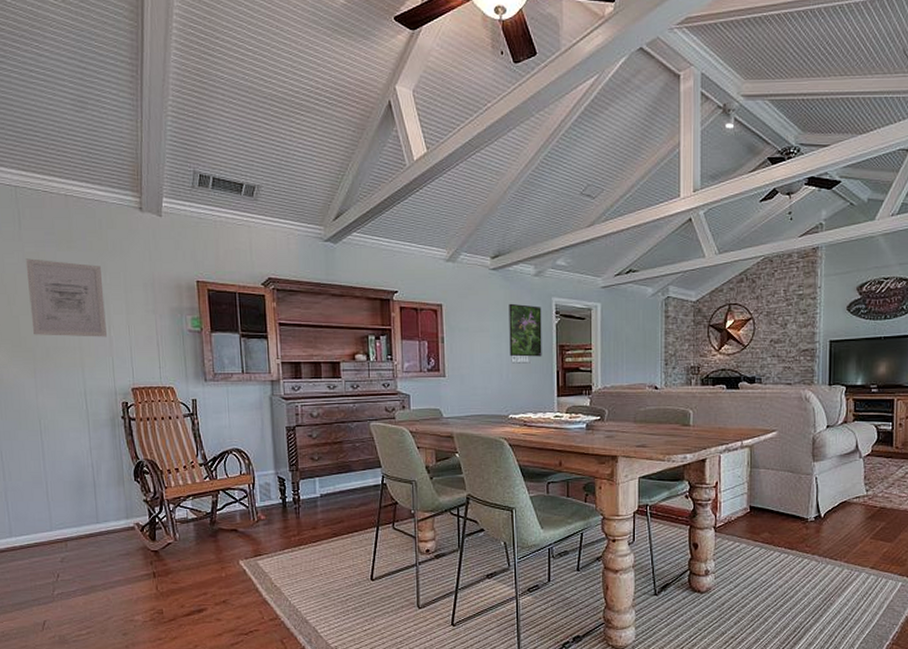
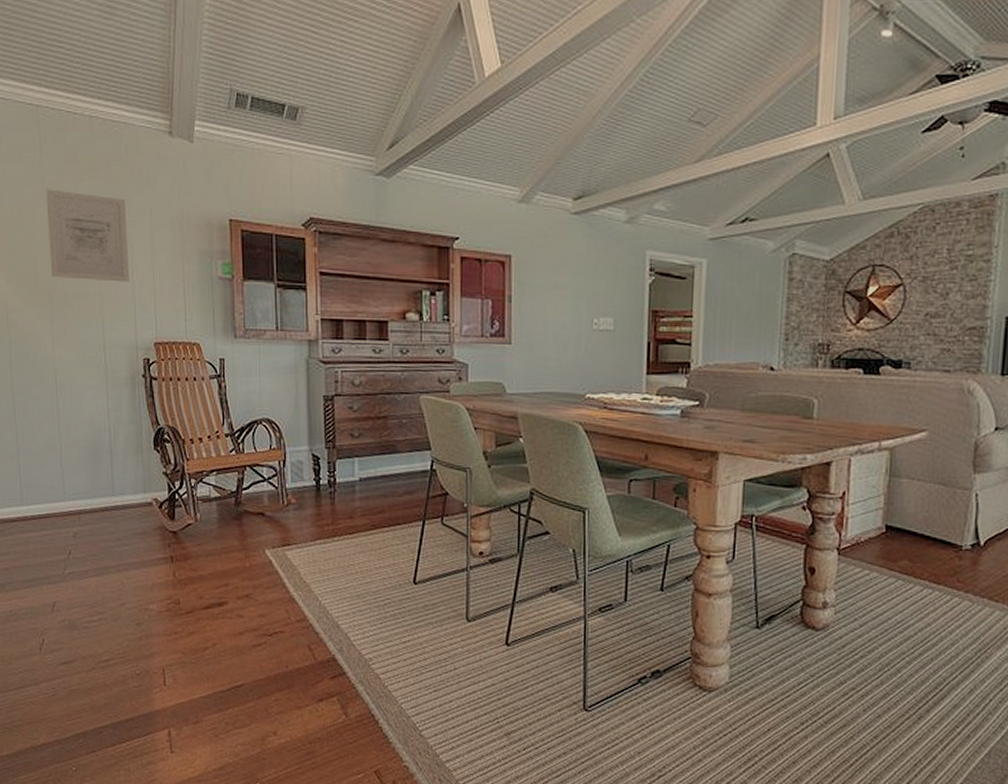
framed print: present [509,303,542,357] -> none [590,256,632,324]

